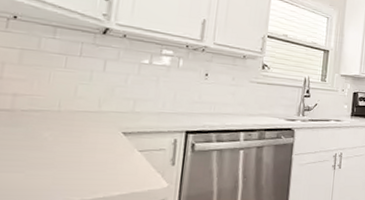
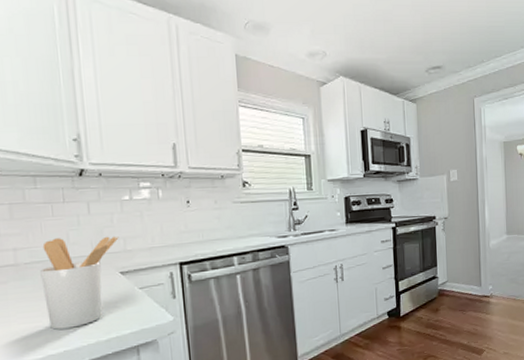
utensil holder: none [32,90,130,183] -> present [40,236,119,330]

